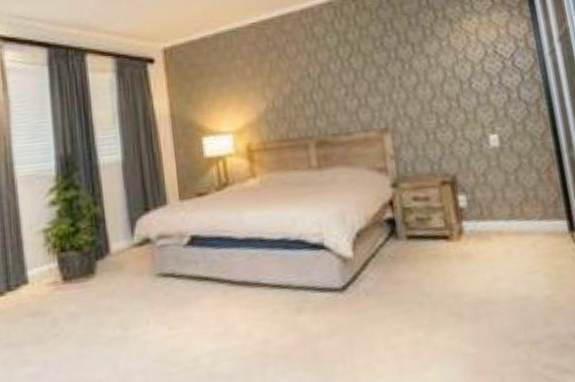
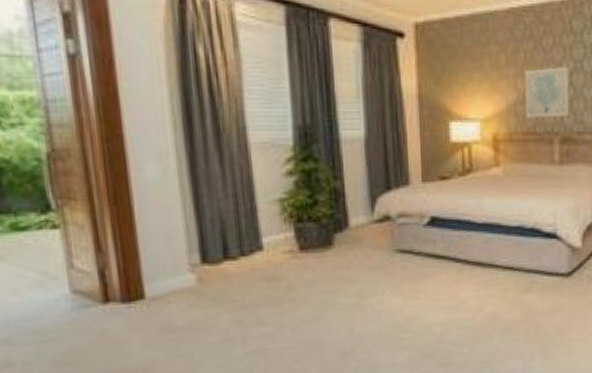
wall art: none [271,71,321,127] -> present [524,67,570,119]

